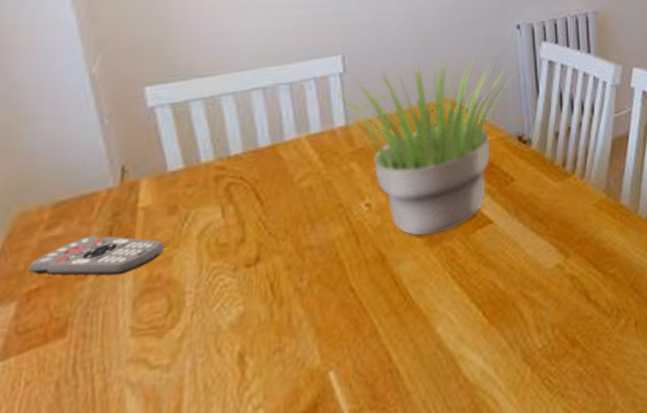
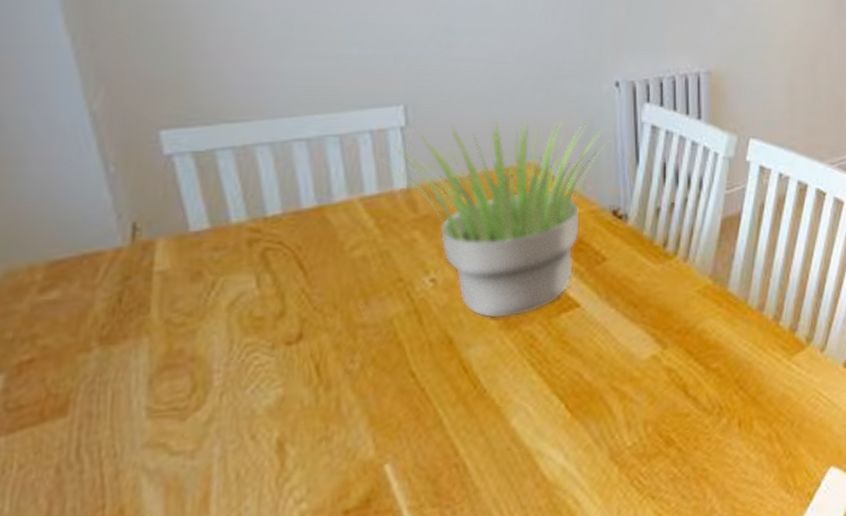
remote control: present [28,235,165,276] -> none [18,301,188,348]

